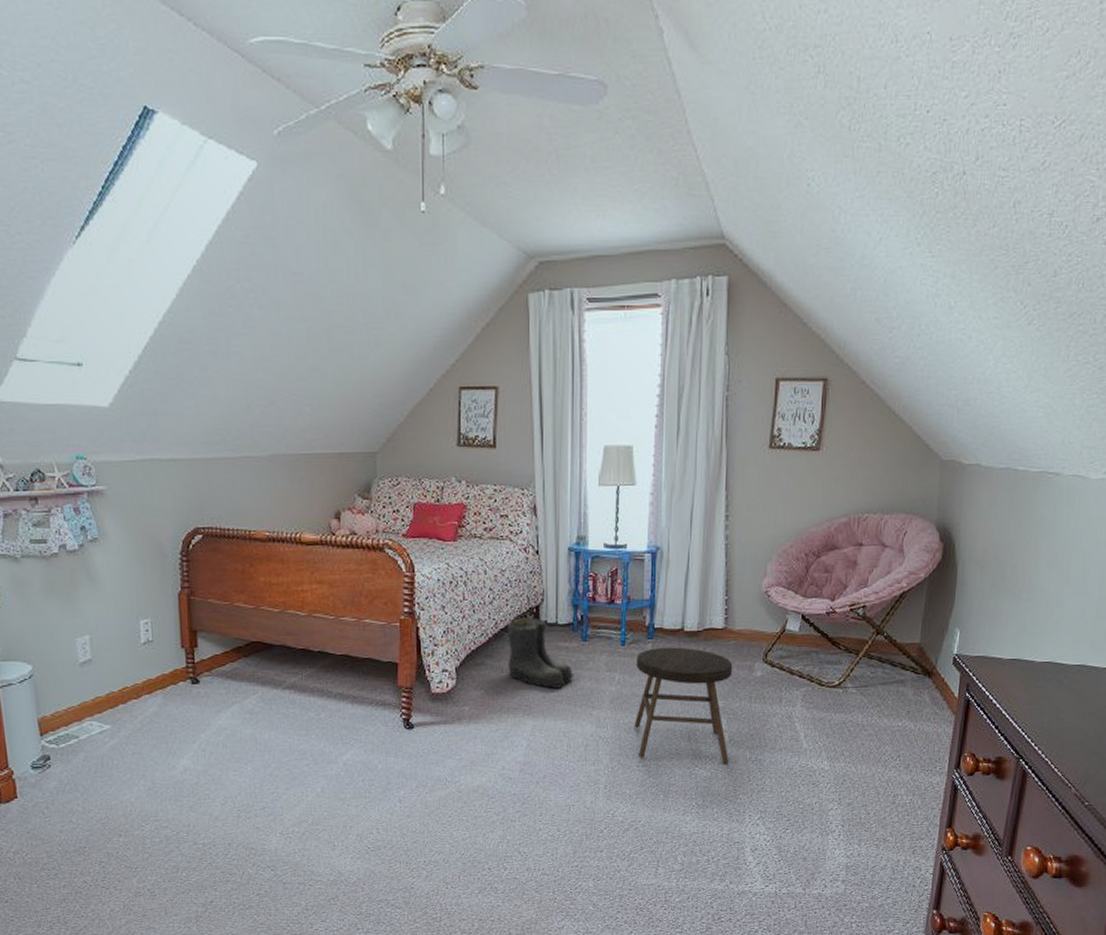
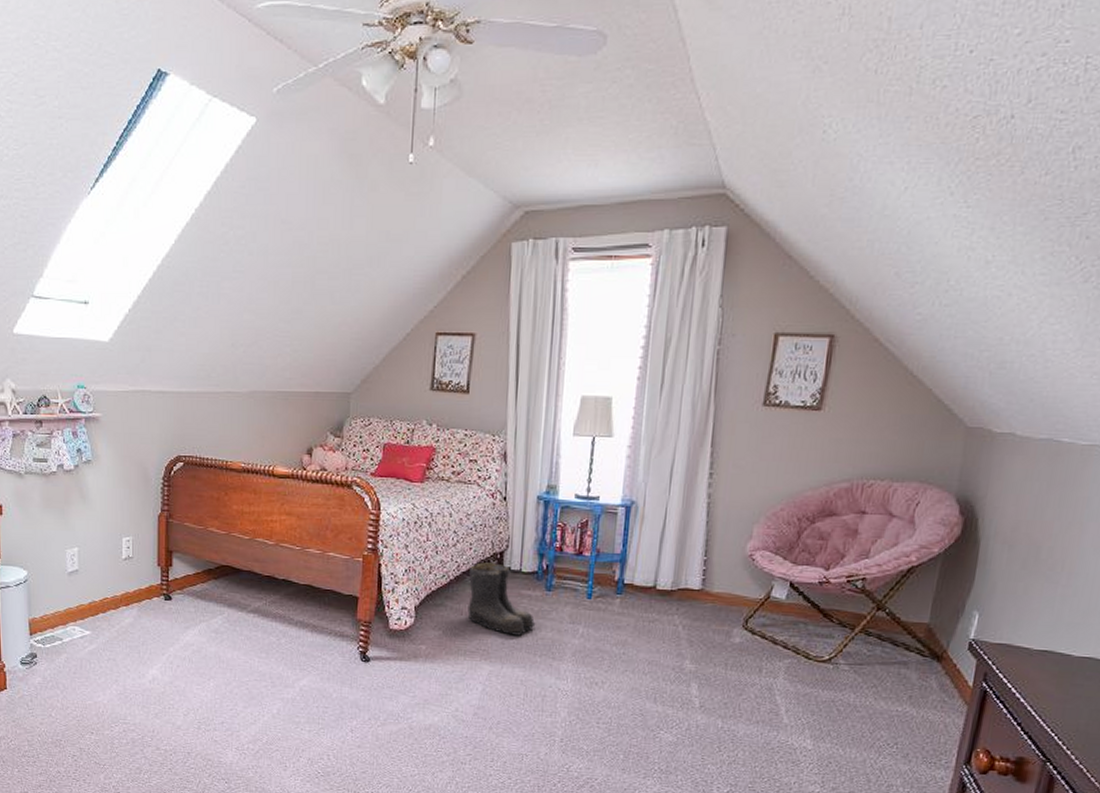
stool: present [634,647,733,764] -> none [595,604,709,731]

